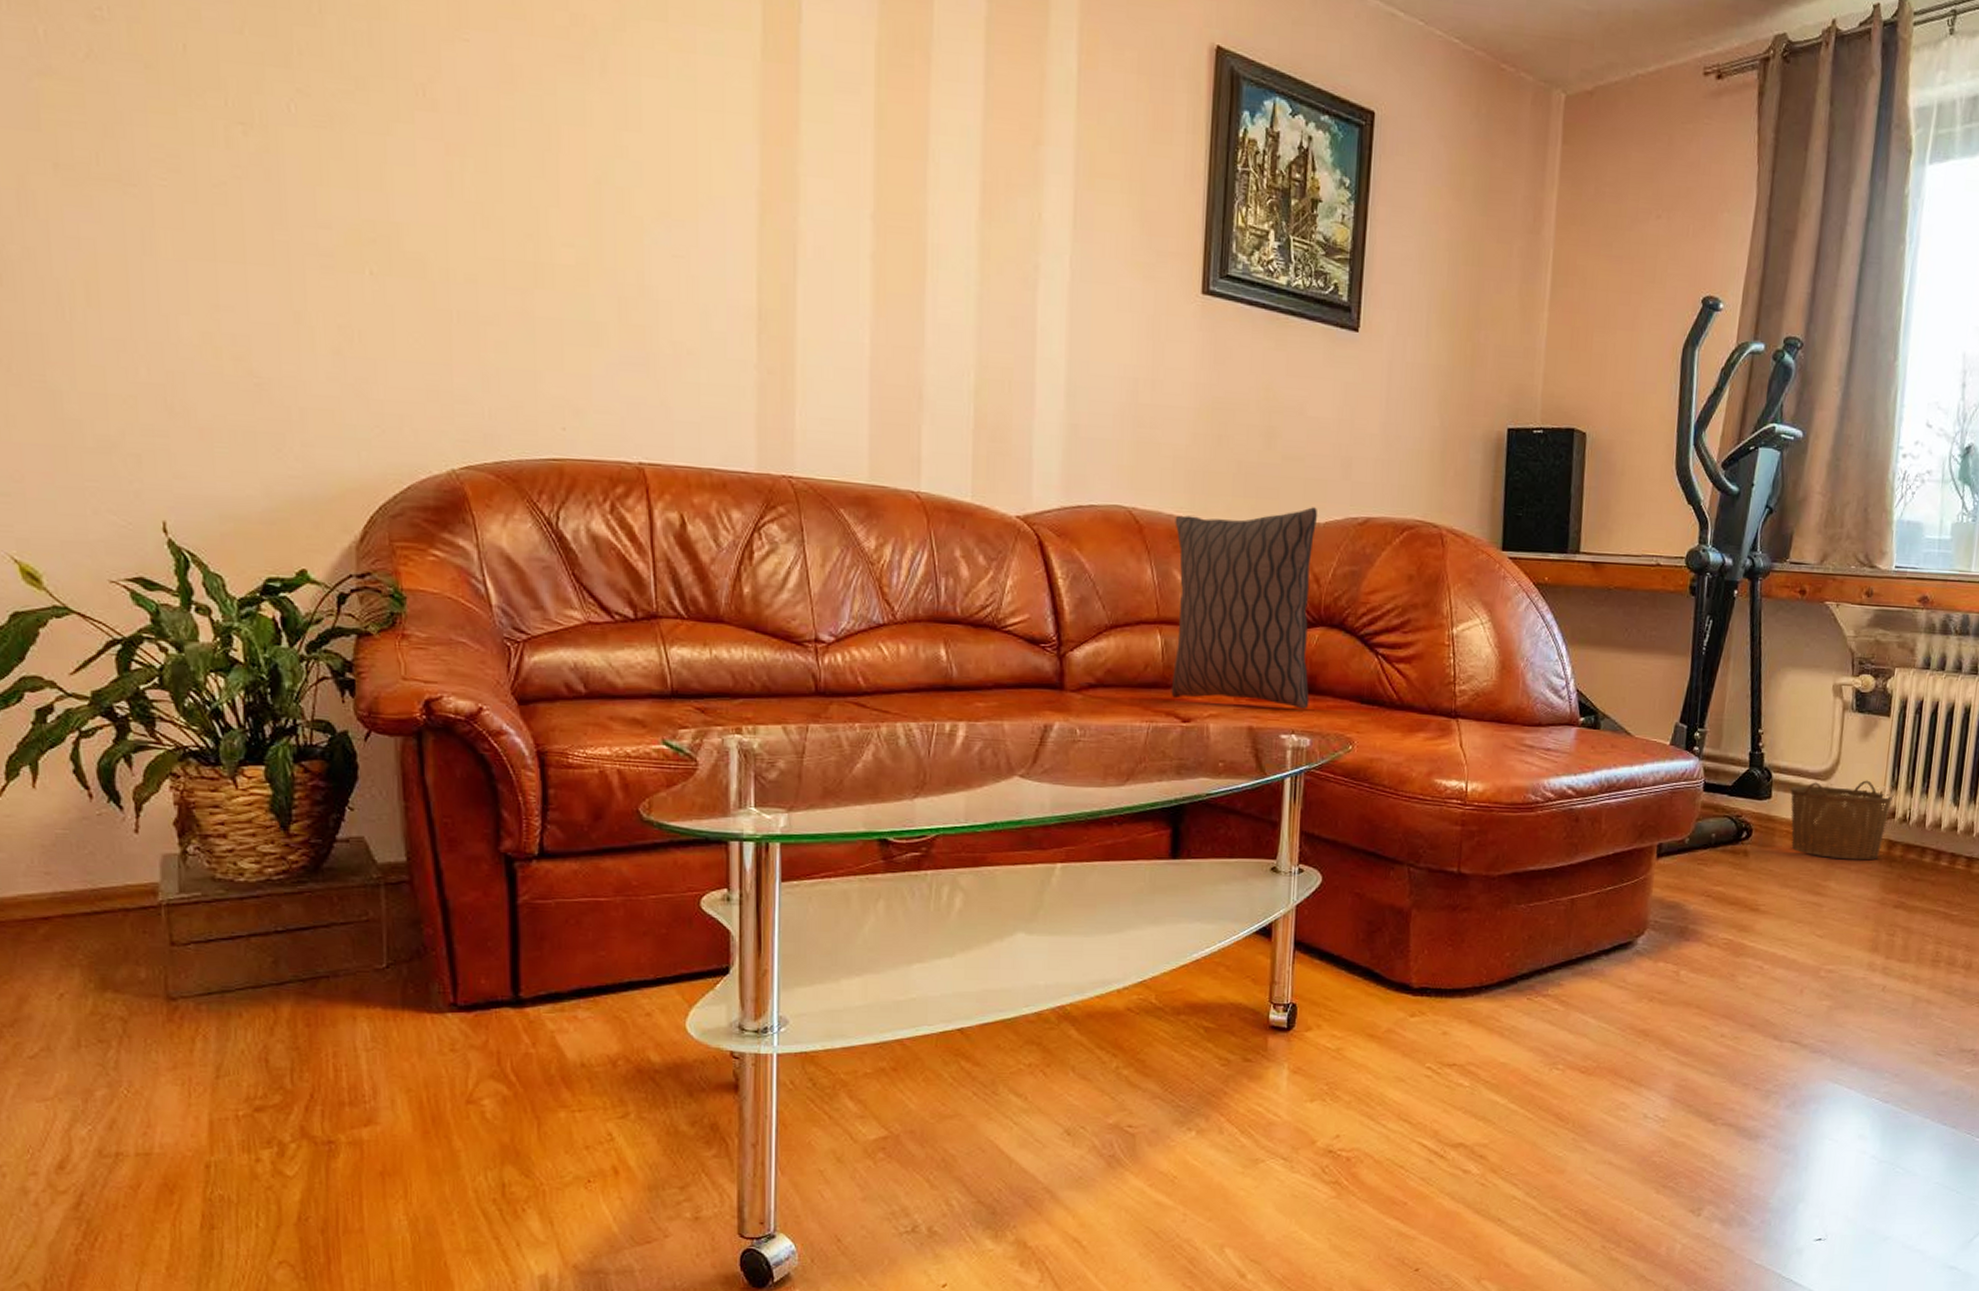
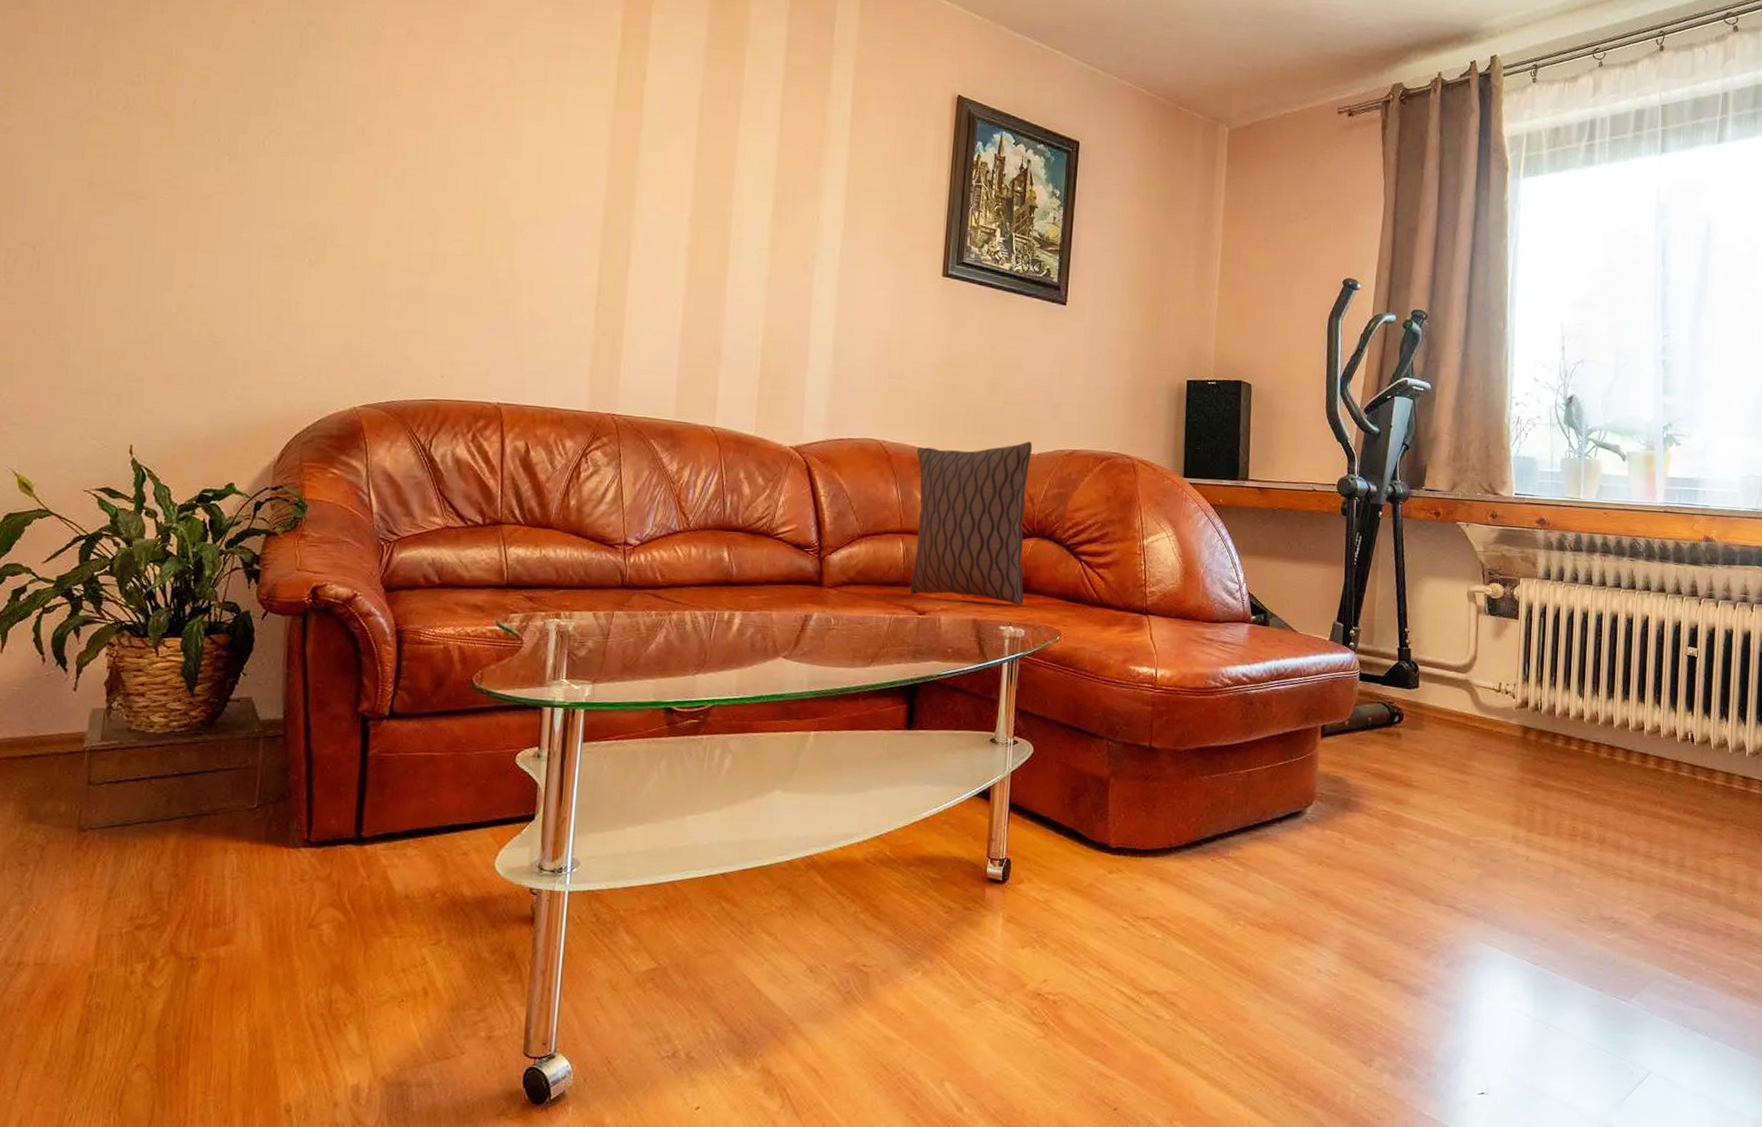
basket: present [1790,780,1893,861] -> none [1434,673,1525,744]

